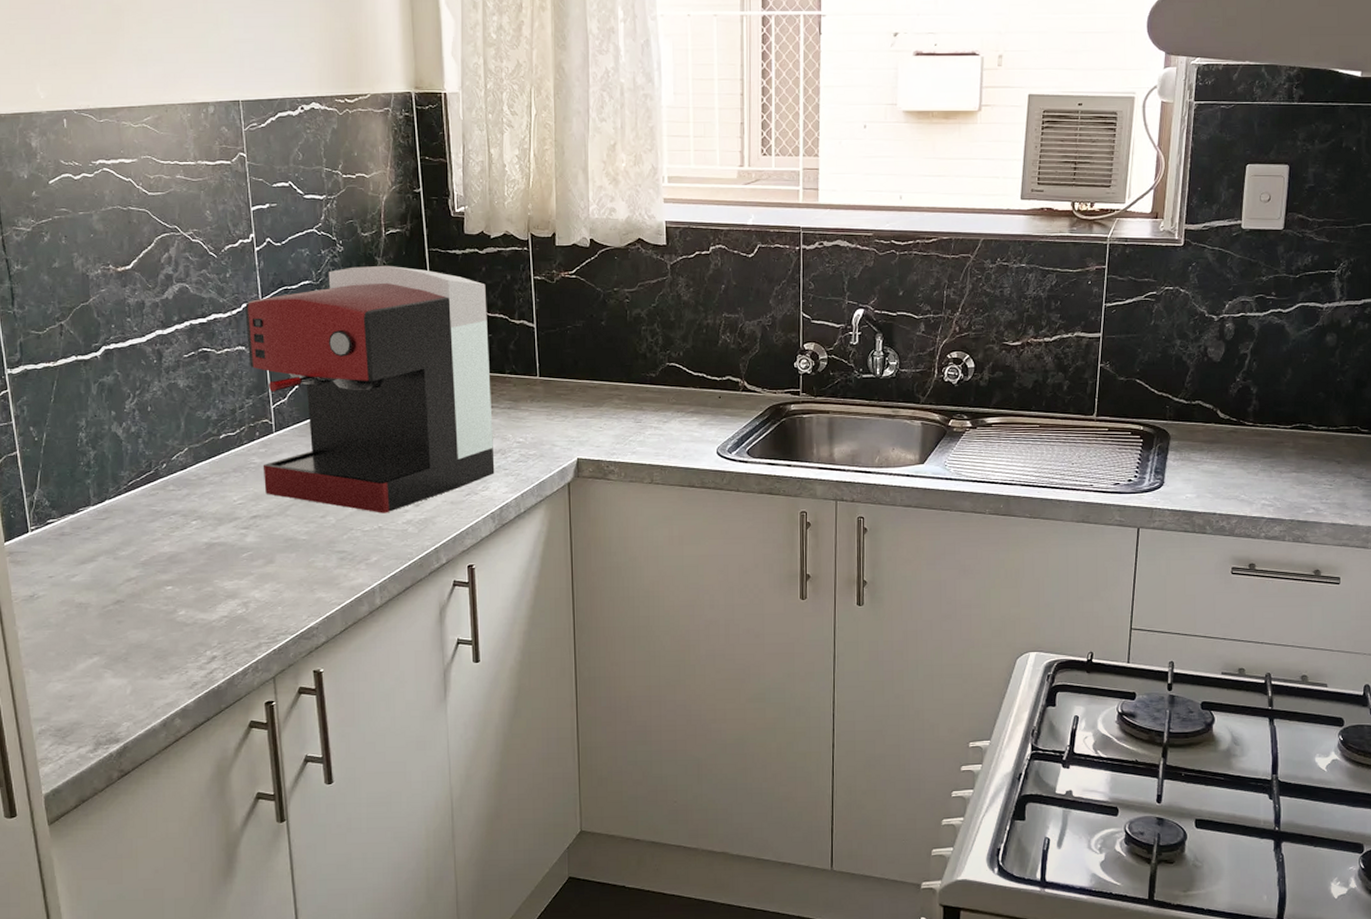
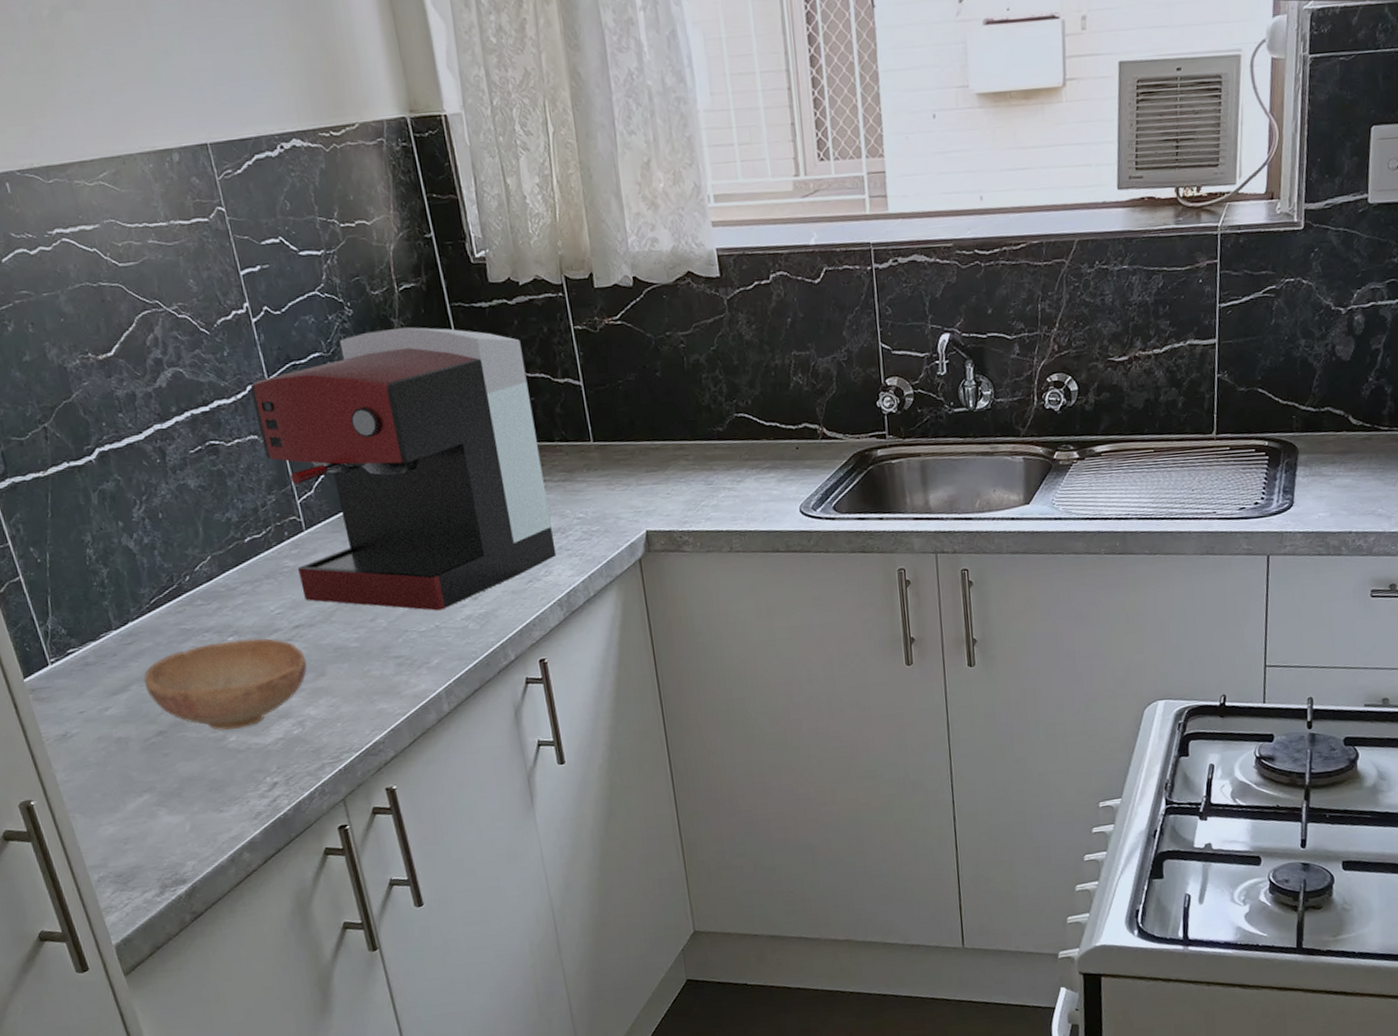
bowl: none [111,524,259,604] -> present [143,638,307,730]

